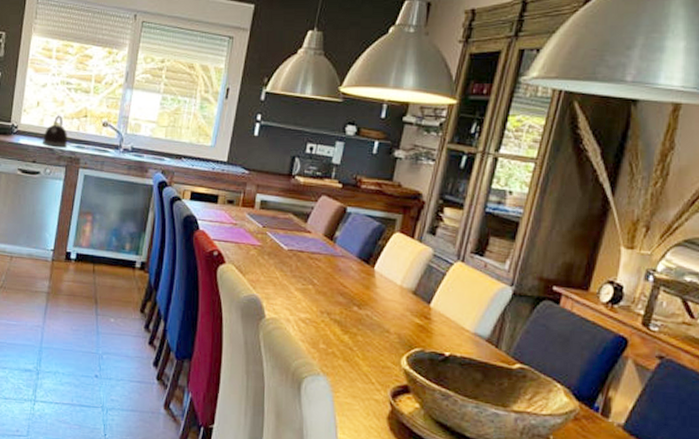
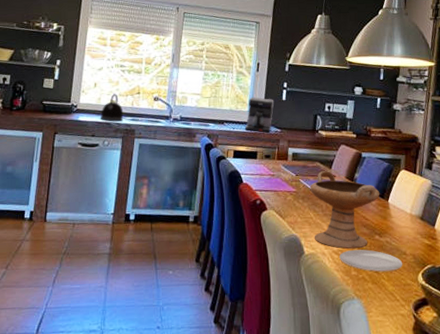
coffee maker: none [207,129,244,175] -> present [245,97,274,134]
decorative bowl: none [278,225,365,319] -> present [310,171,380,249]
plate: none [306,320,384,351] -> present [339,249,403,273]

